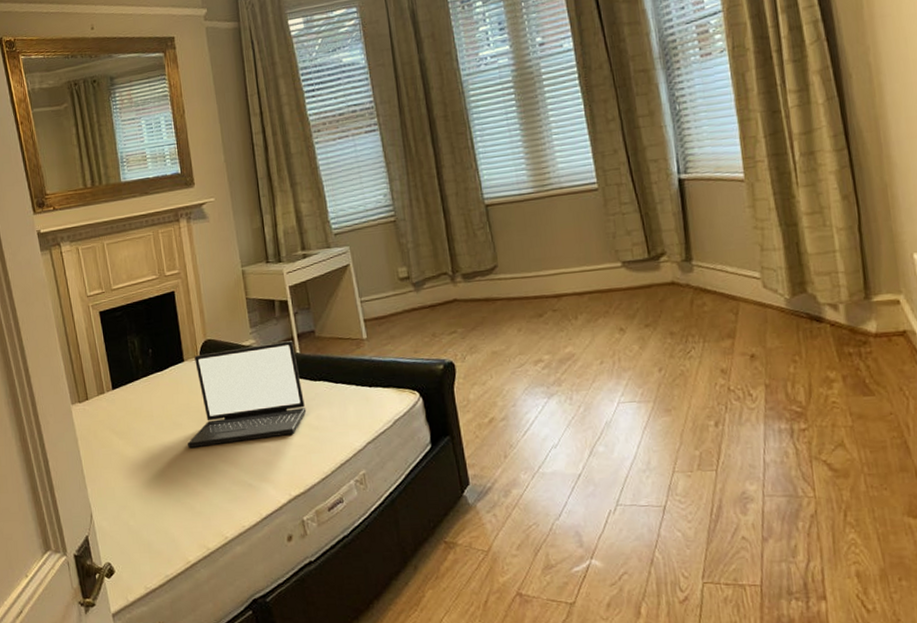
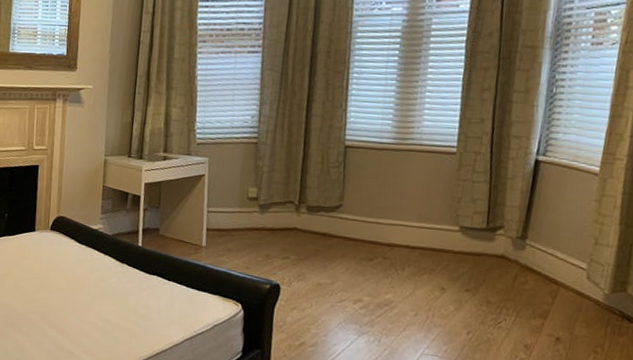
laptop: present [188,341,307,449] -> none [24,228,138,318]

